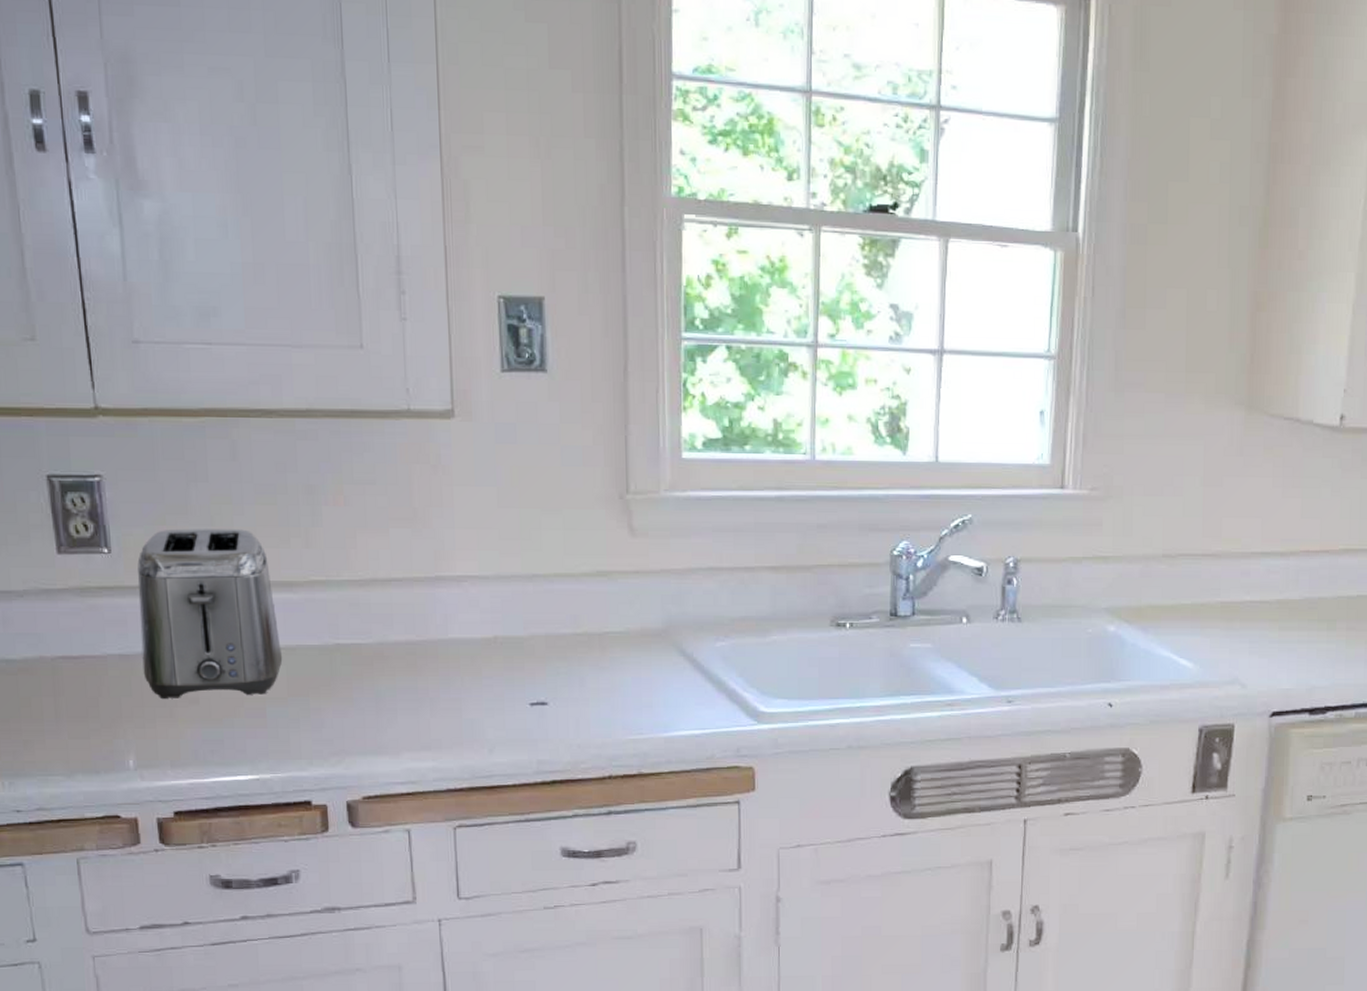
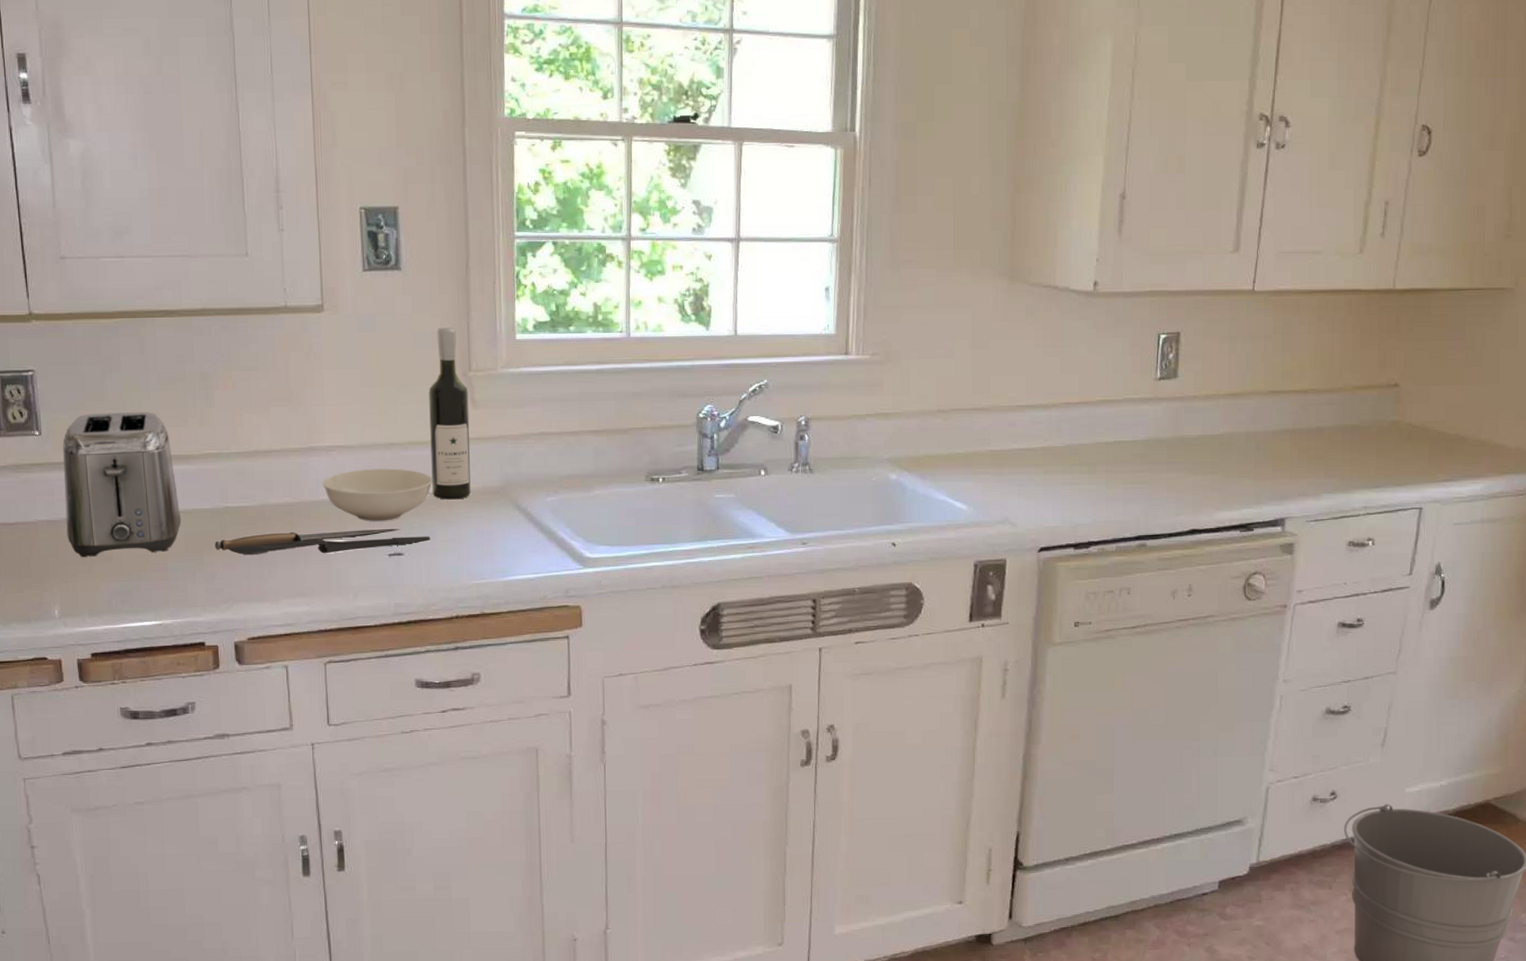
kitchen knife: none [323,674,580,701] -> present [214,529,431,556]
bowl: none [452,604,583,665] -> present [322,468,433,522]
bottle: none [579,442,628,642] -> present [429,328,471,500]

